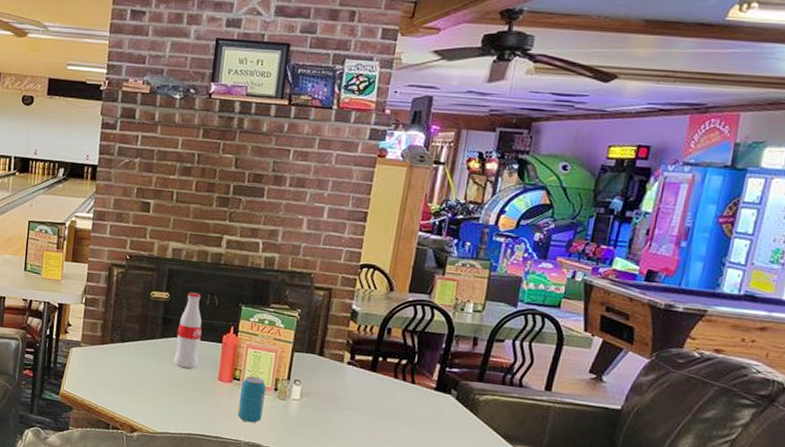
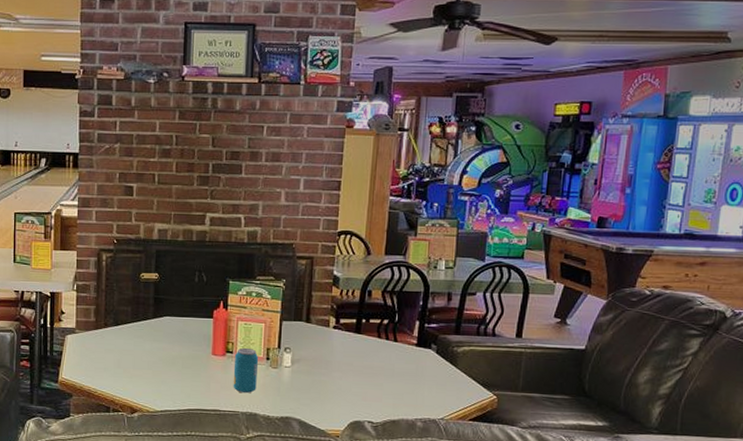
soda bottle: present [173,292,202,369] -> none [168,271,193,346]

